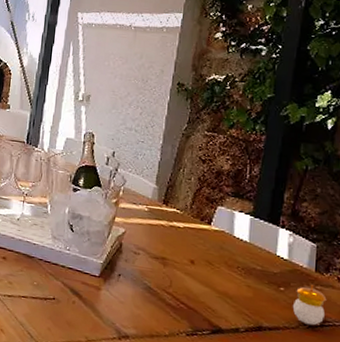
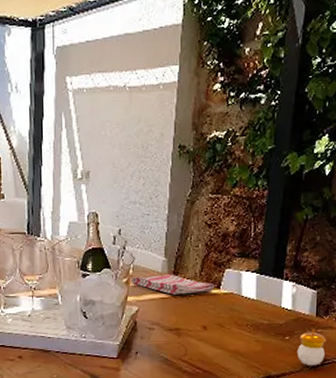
dish towel: none [120,199,205,226] -> present [131,275,214,295]

